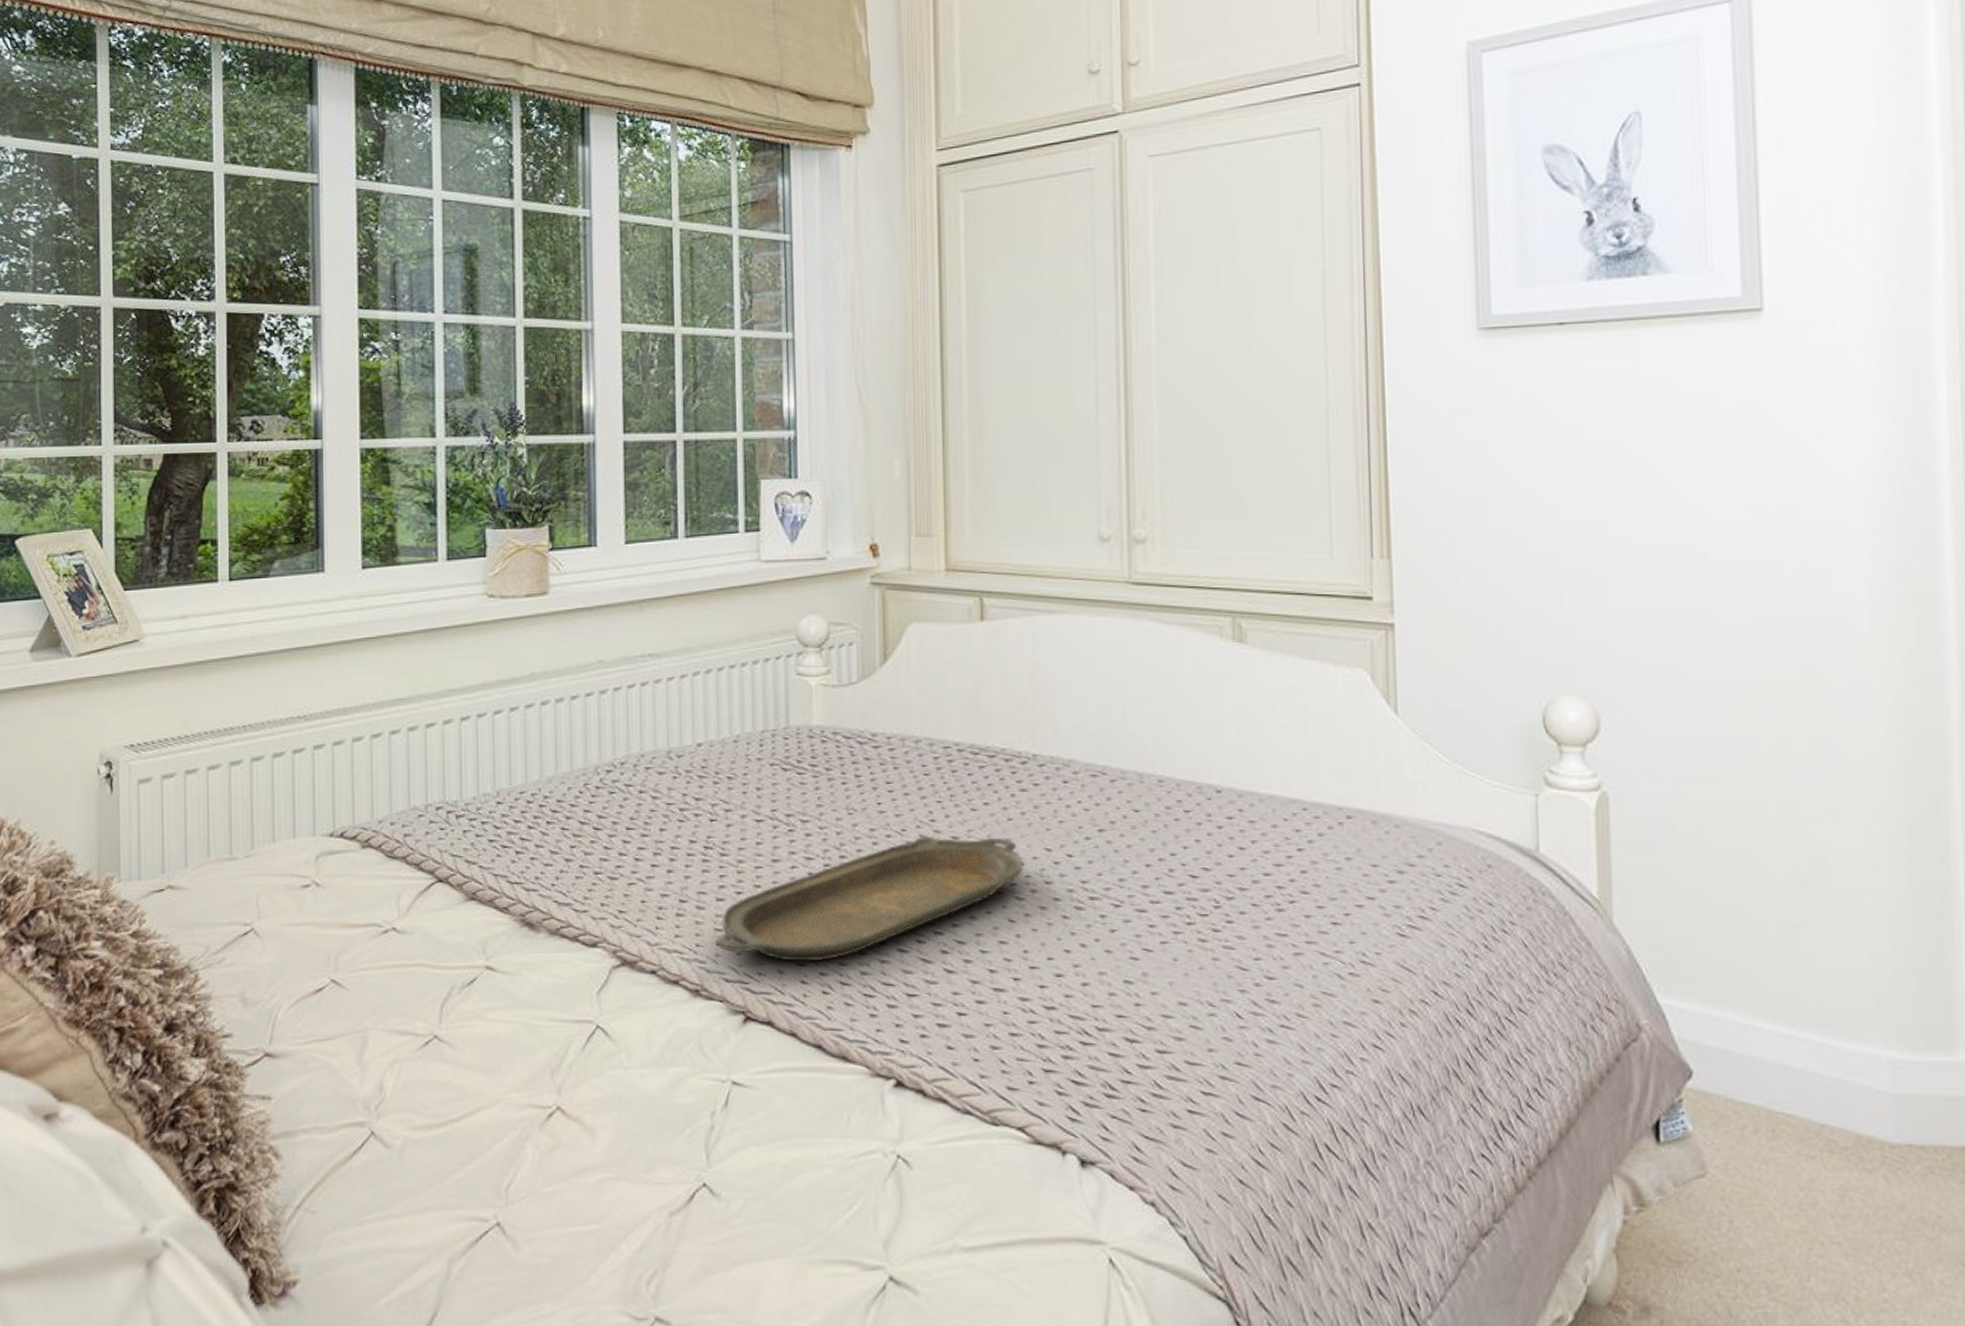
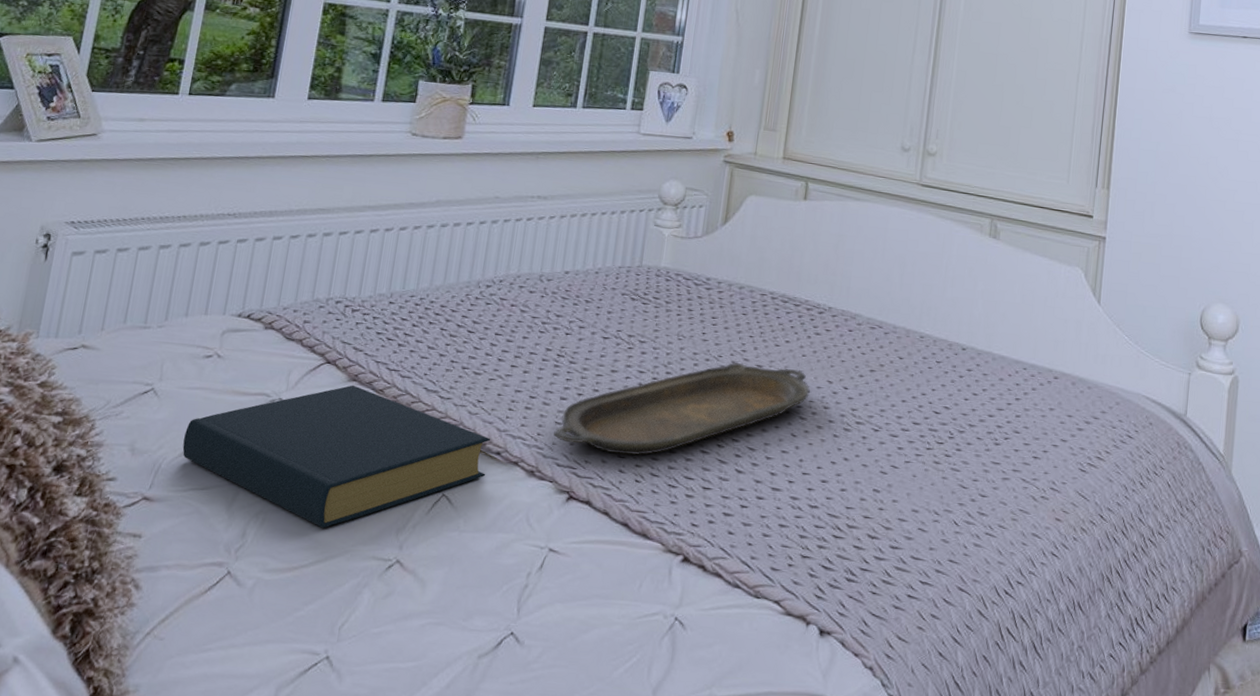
hardback book: none [296,905,643,1075] -> present [182,385,491,528]

